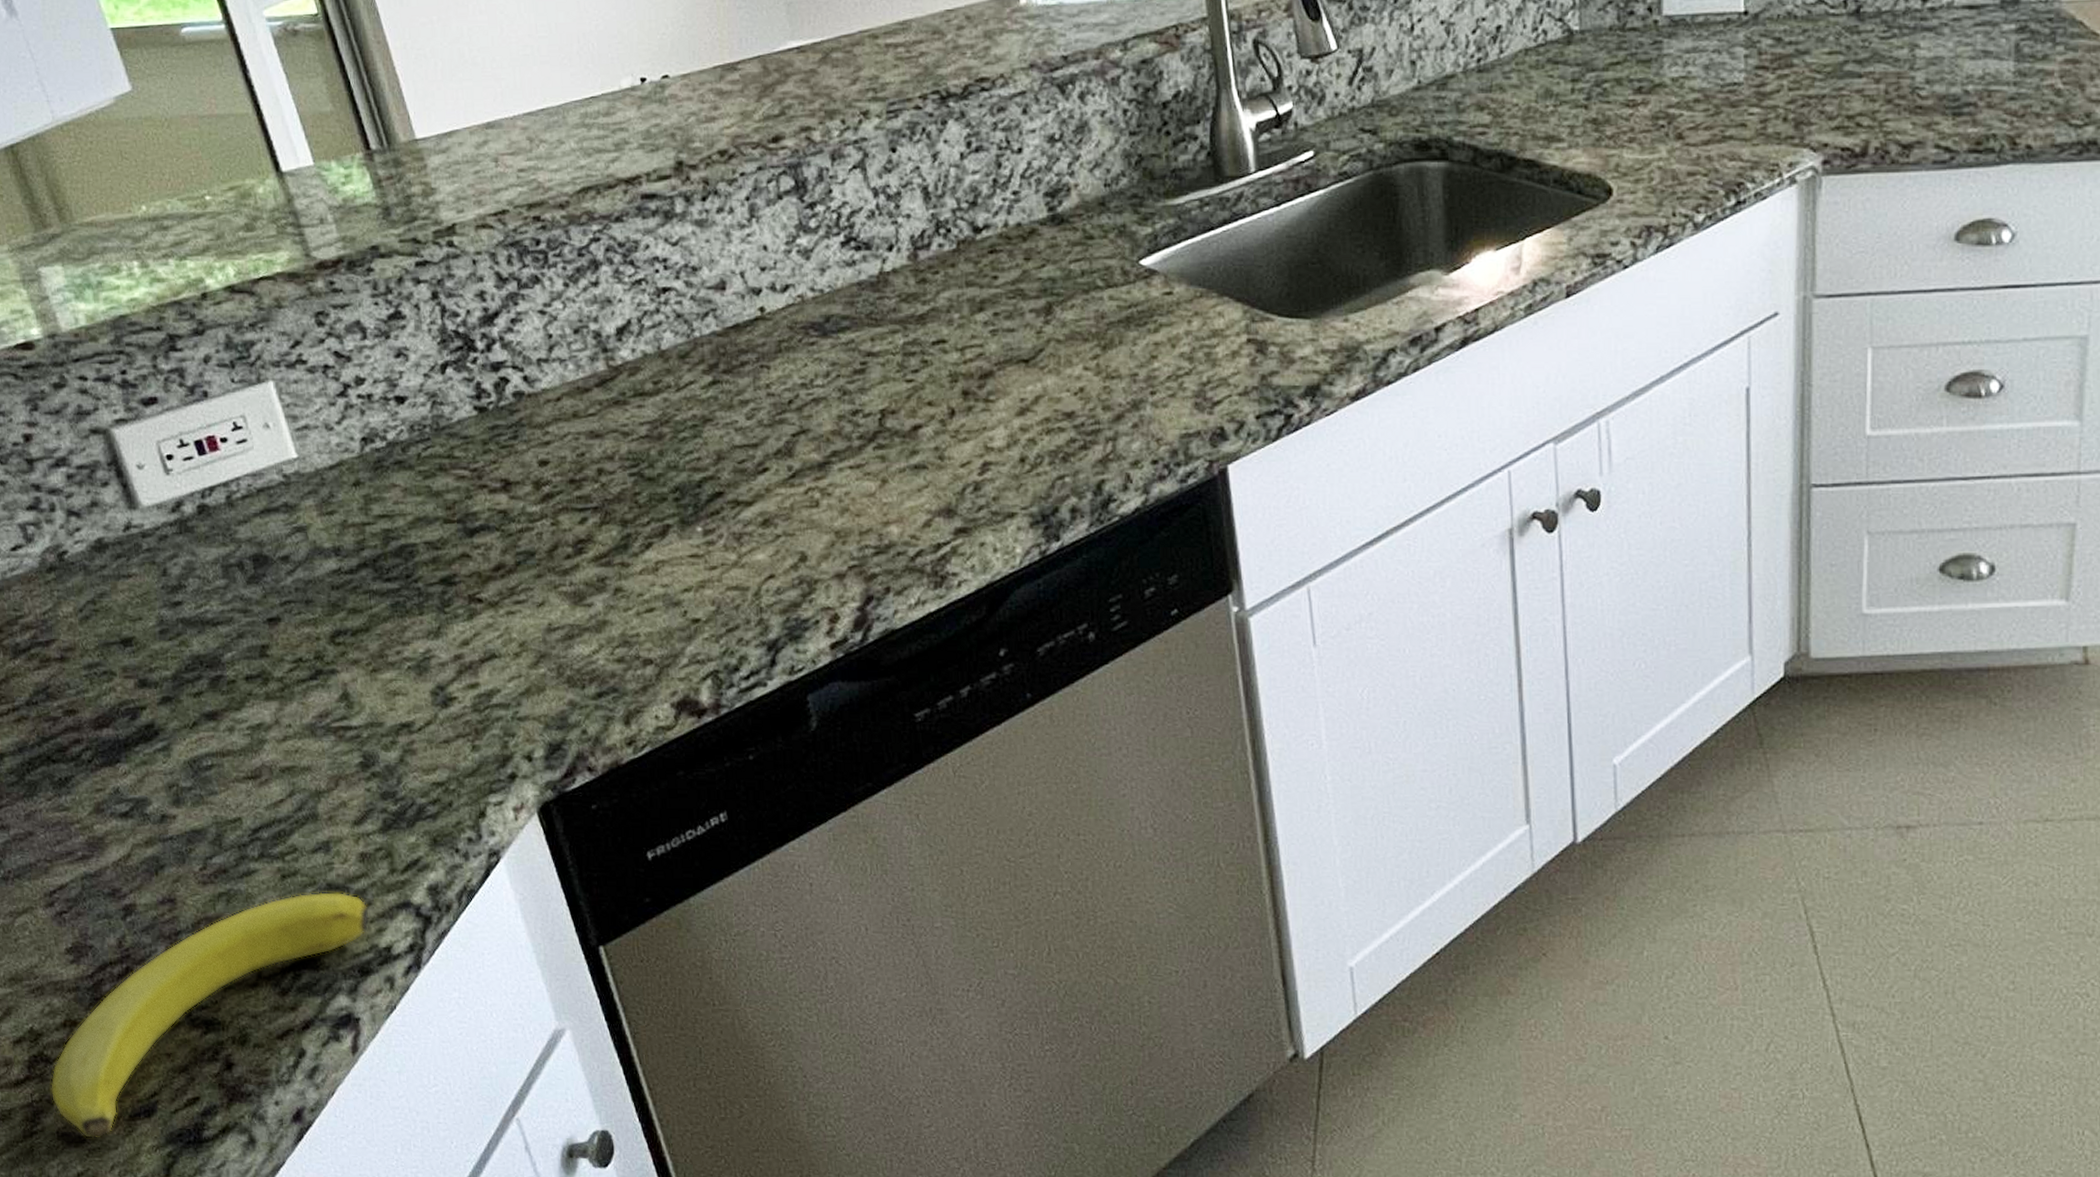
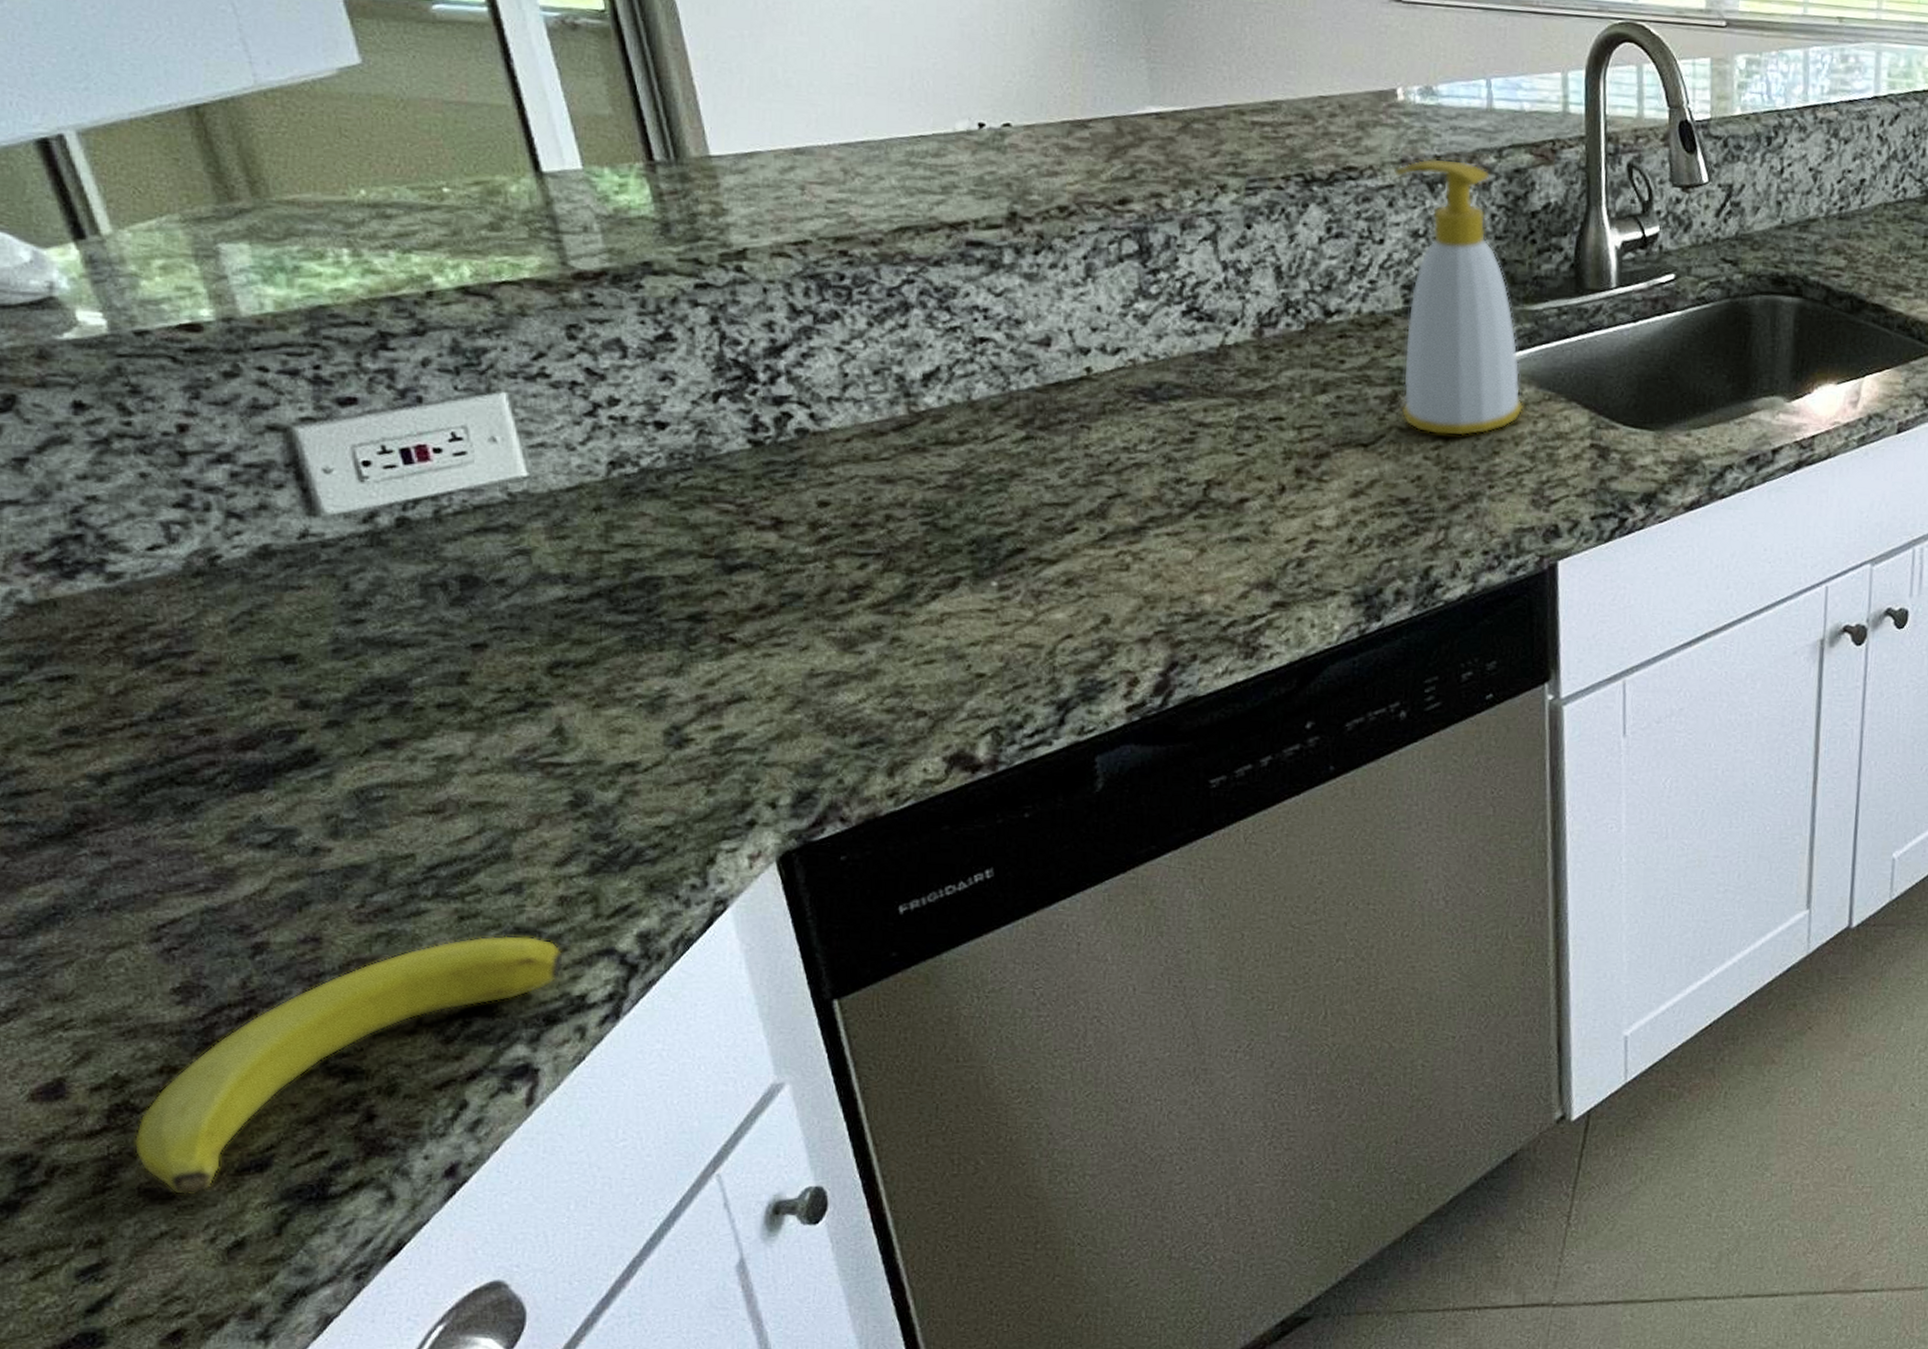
soap bottle: none [1025,57,1177,344] -> present [1394,158,1524,437]

